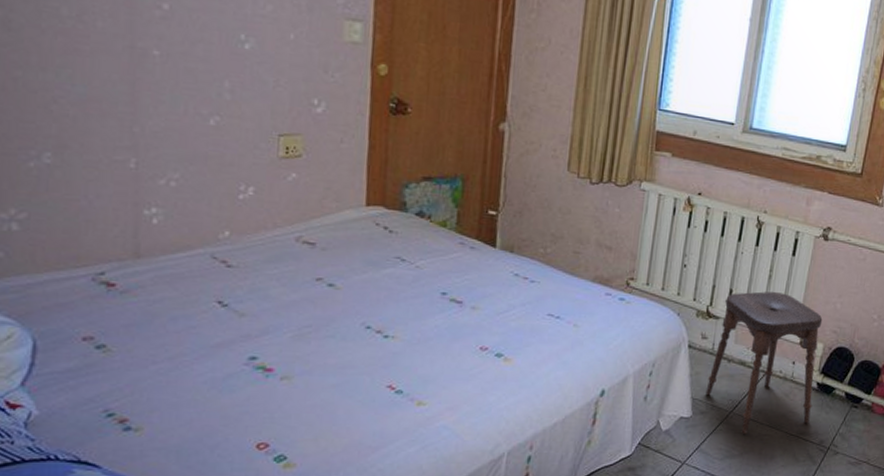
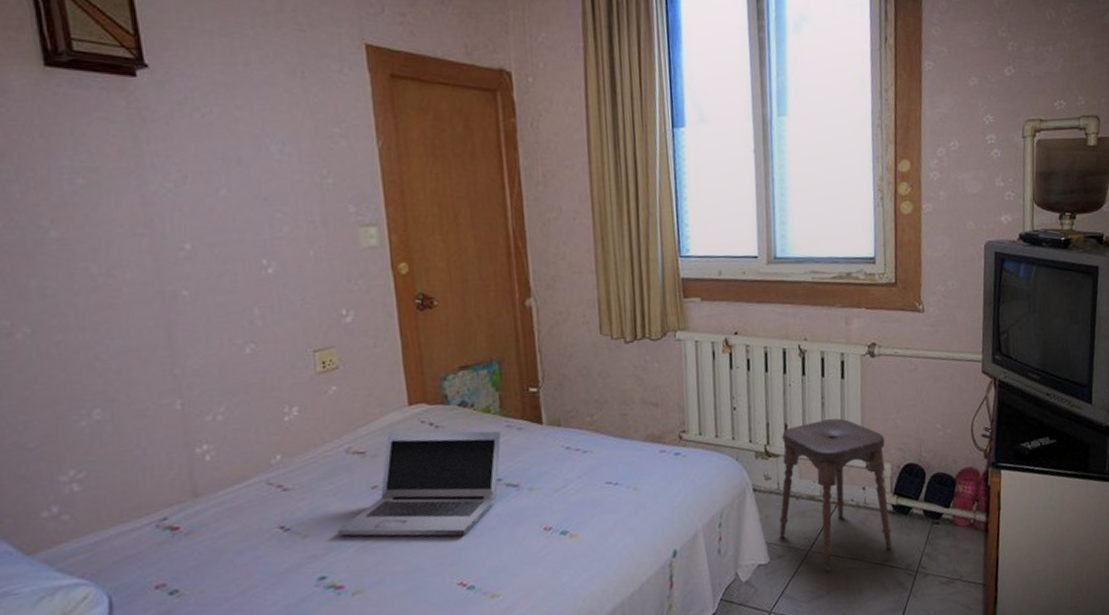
laptop: none [276,228,454,341] -> present [338,430,502,536]

